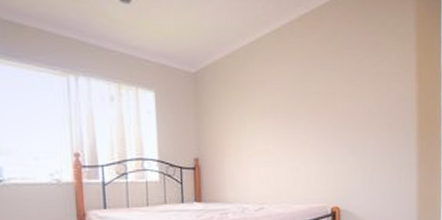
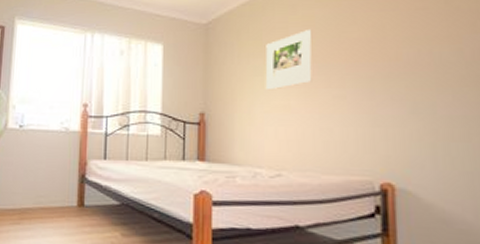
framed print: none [248,83,285,137] -> present [265,30,313,90]

